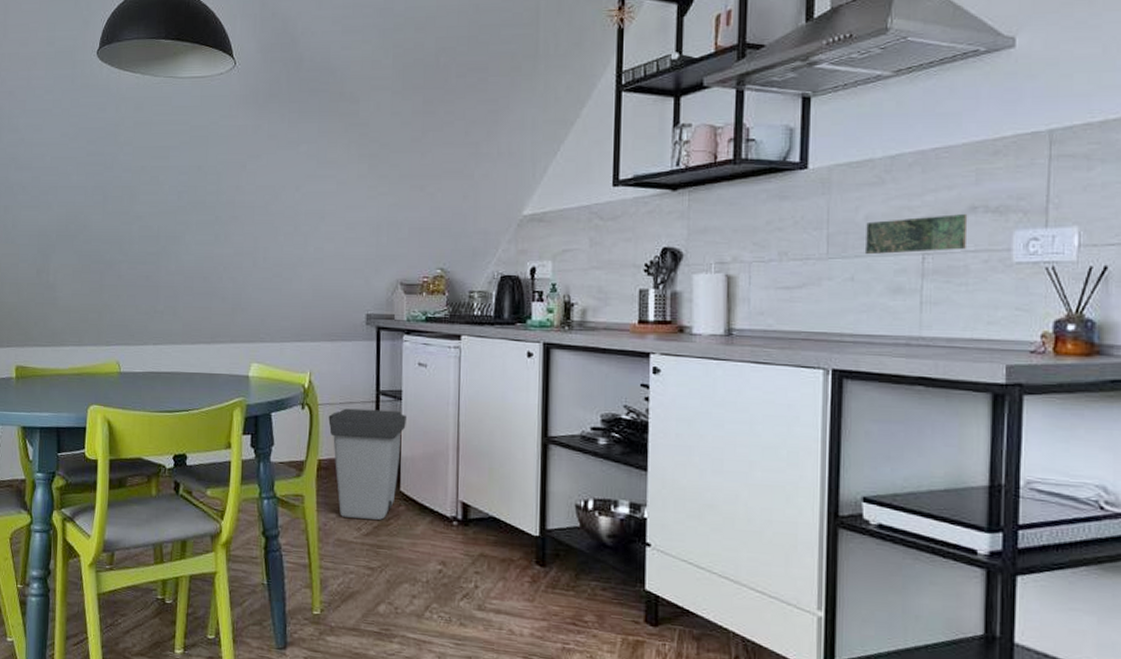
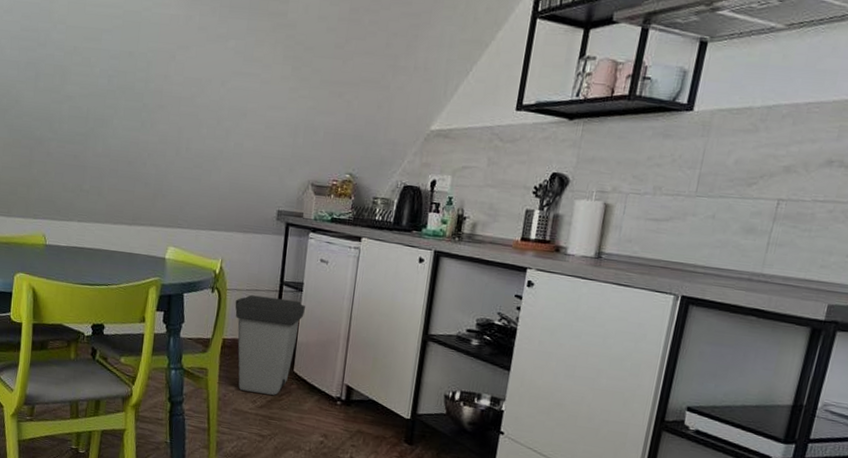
decorative tile: present [864,214,968,255] -> none [728,165,824,200]

